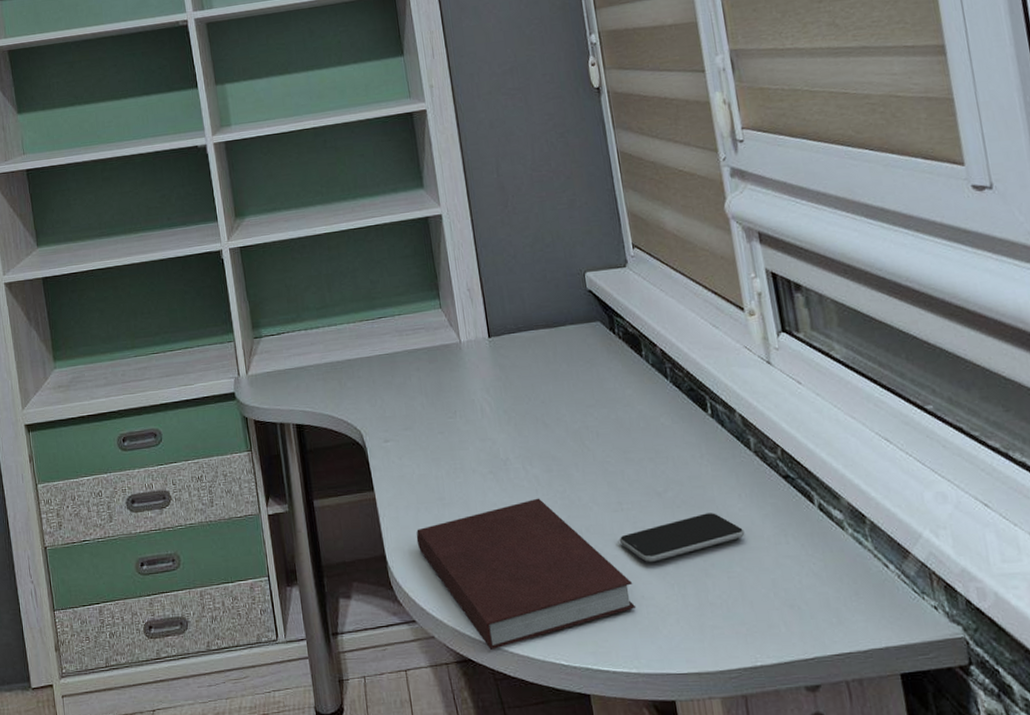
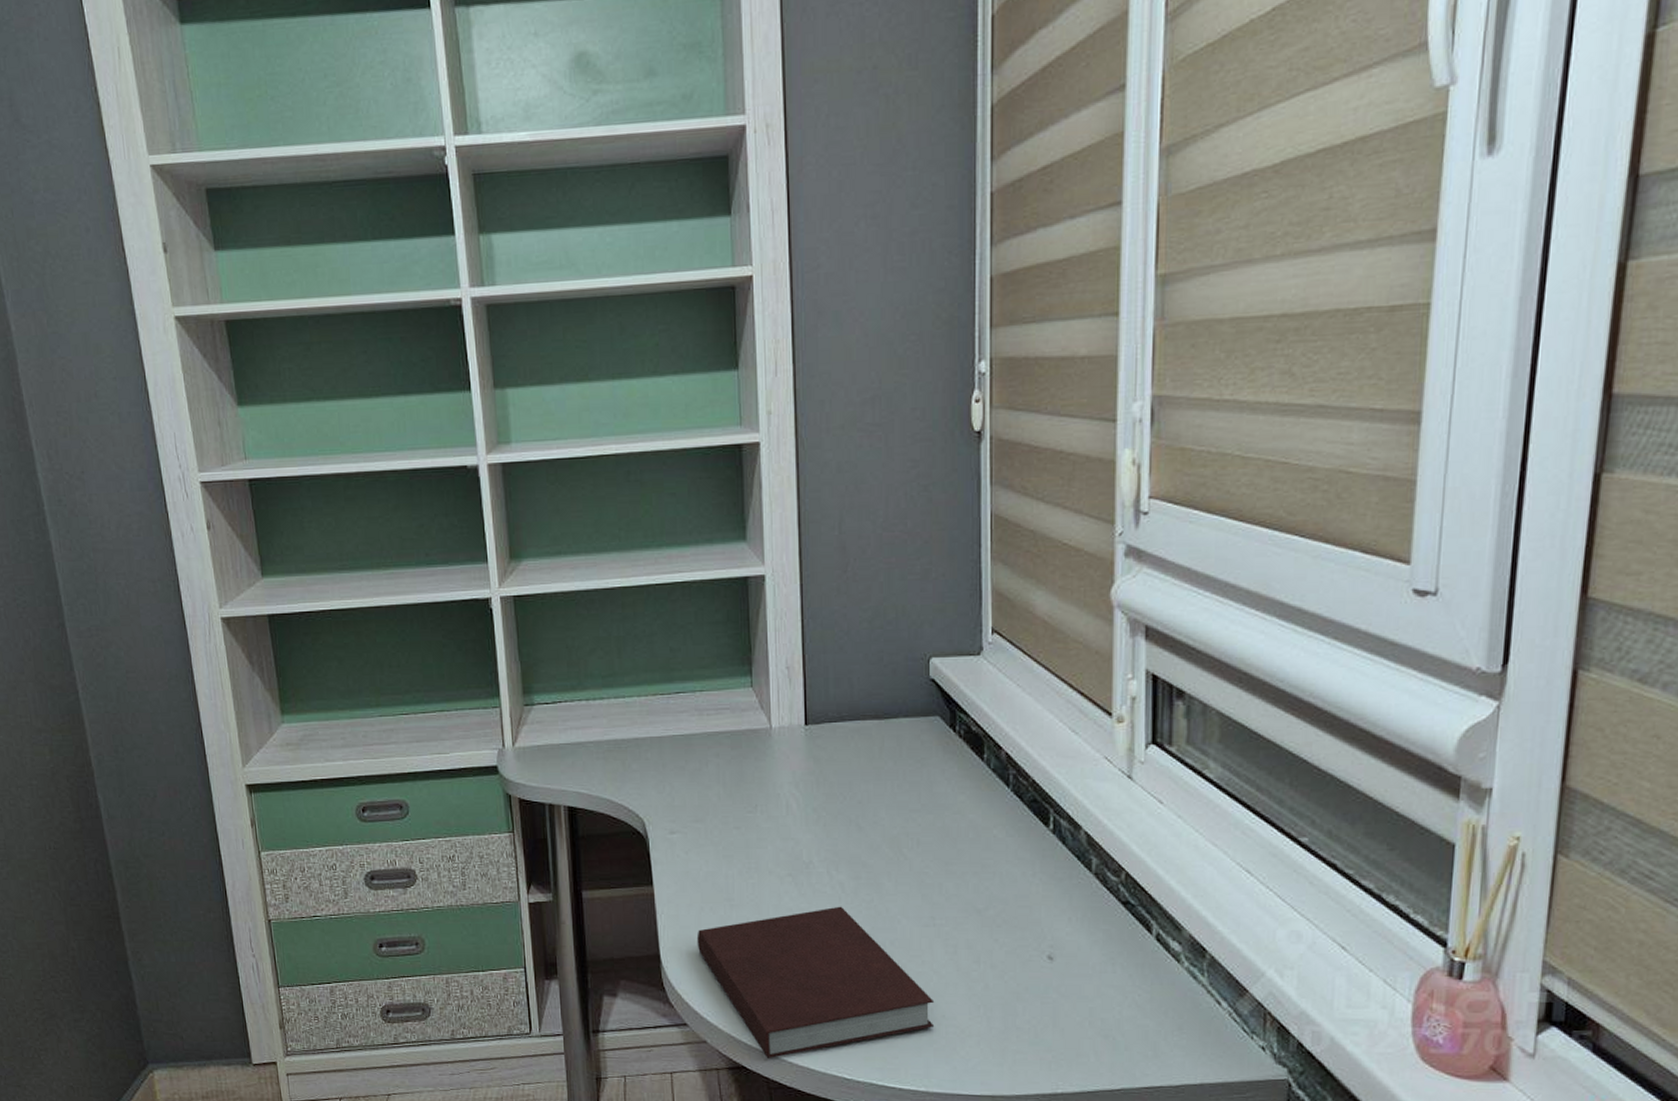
smartphone: present [619,513,745,562] -> none [926,935,1068,981]

